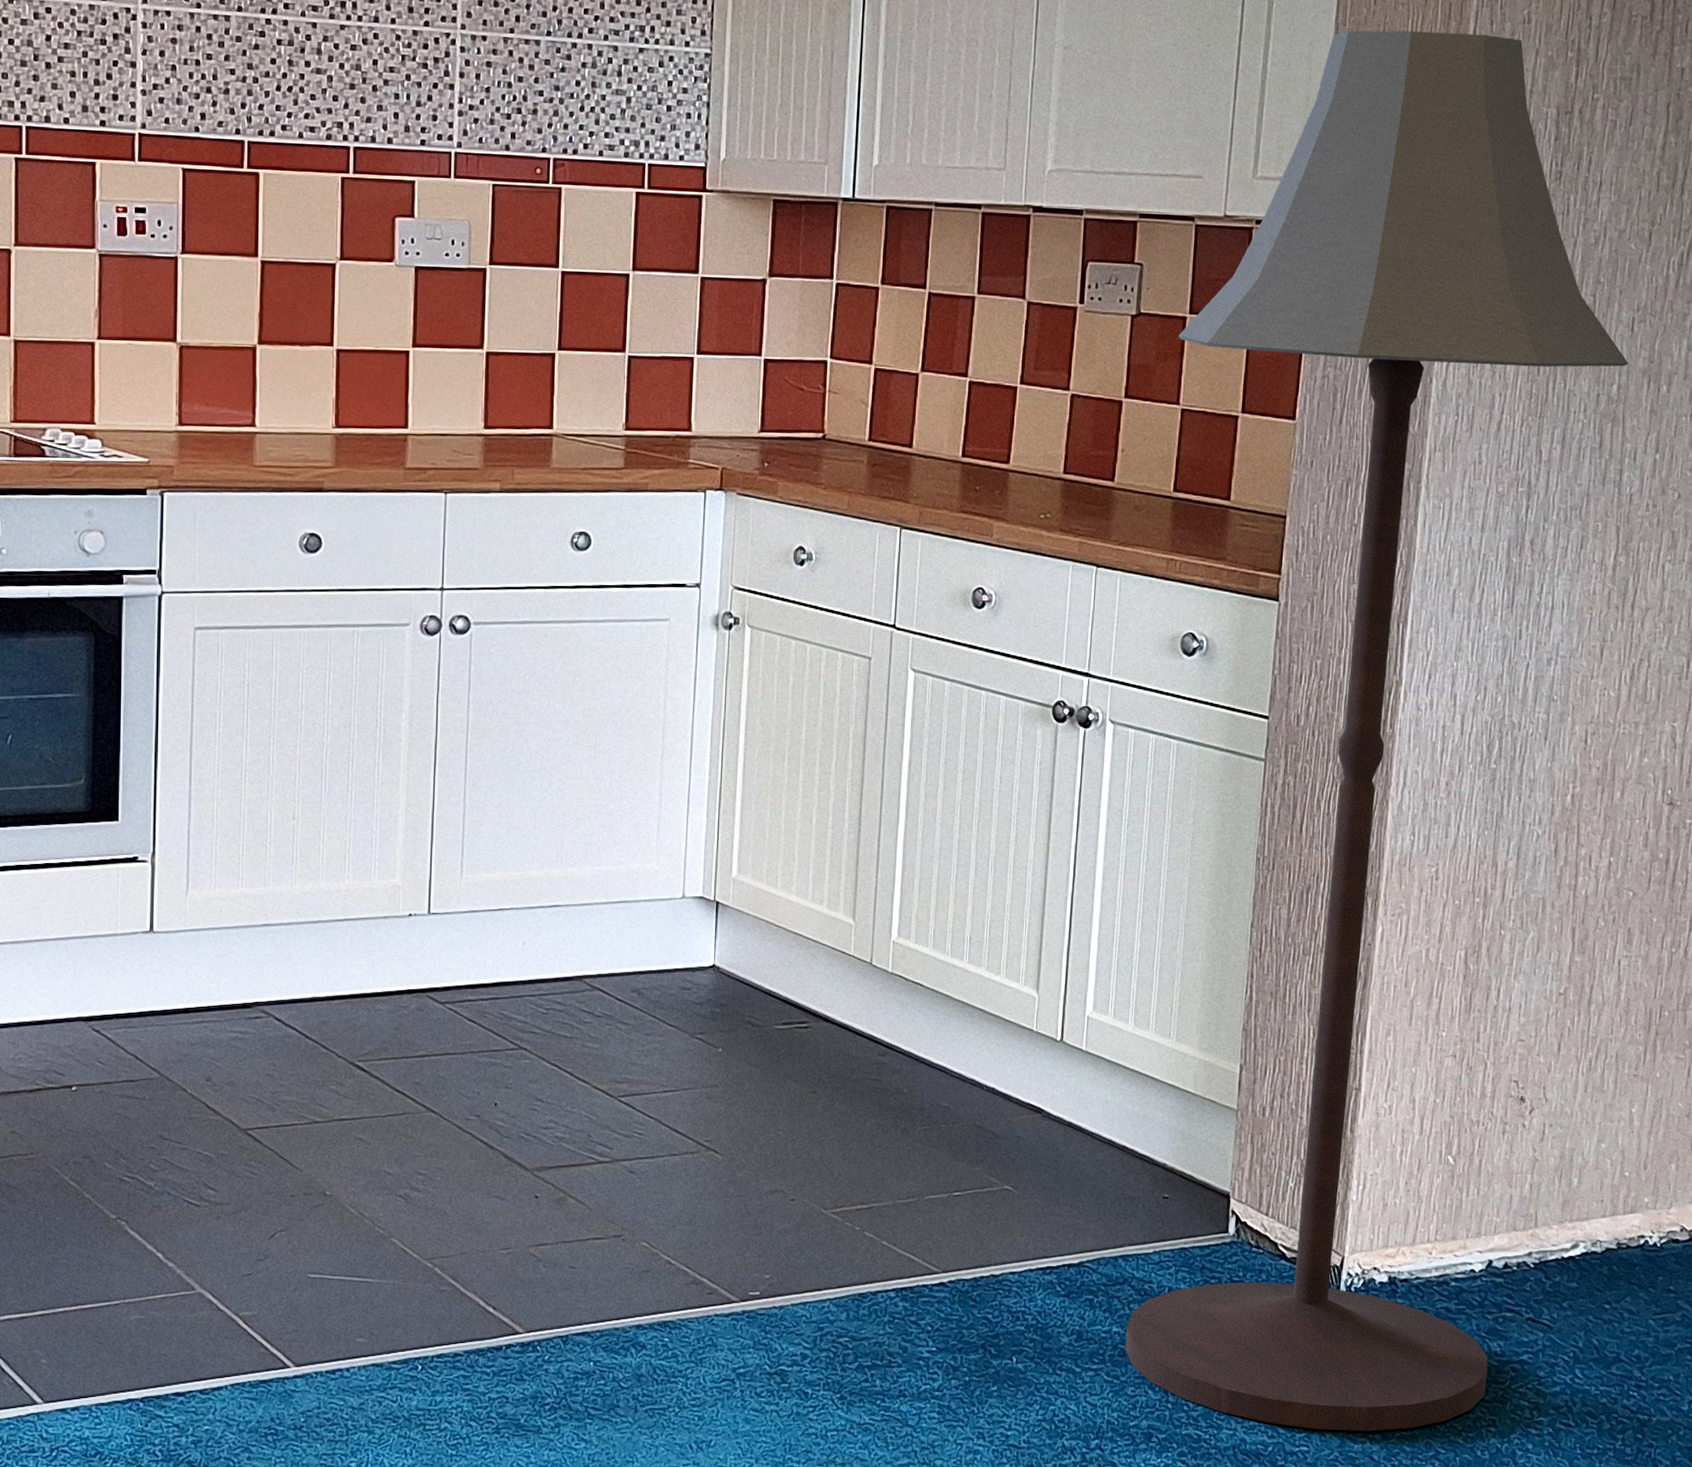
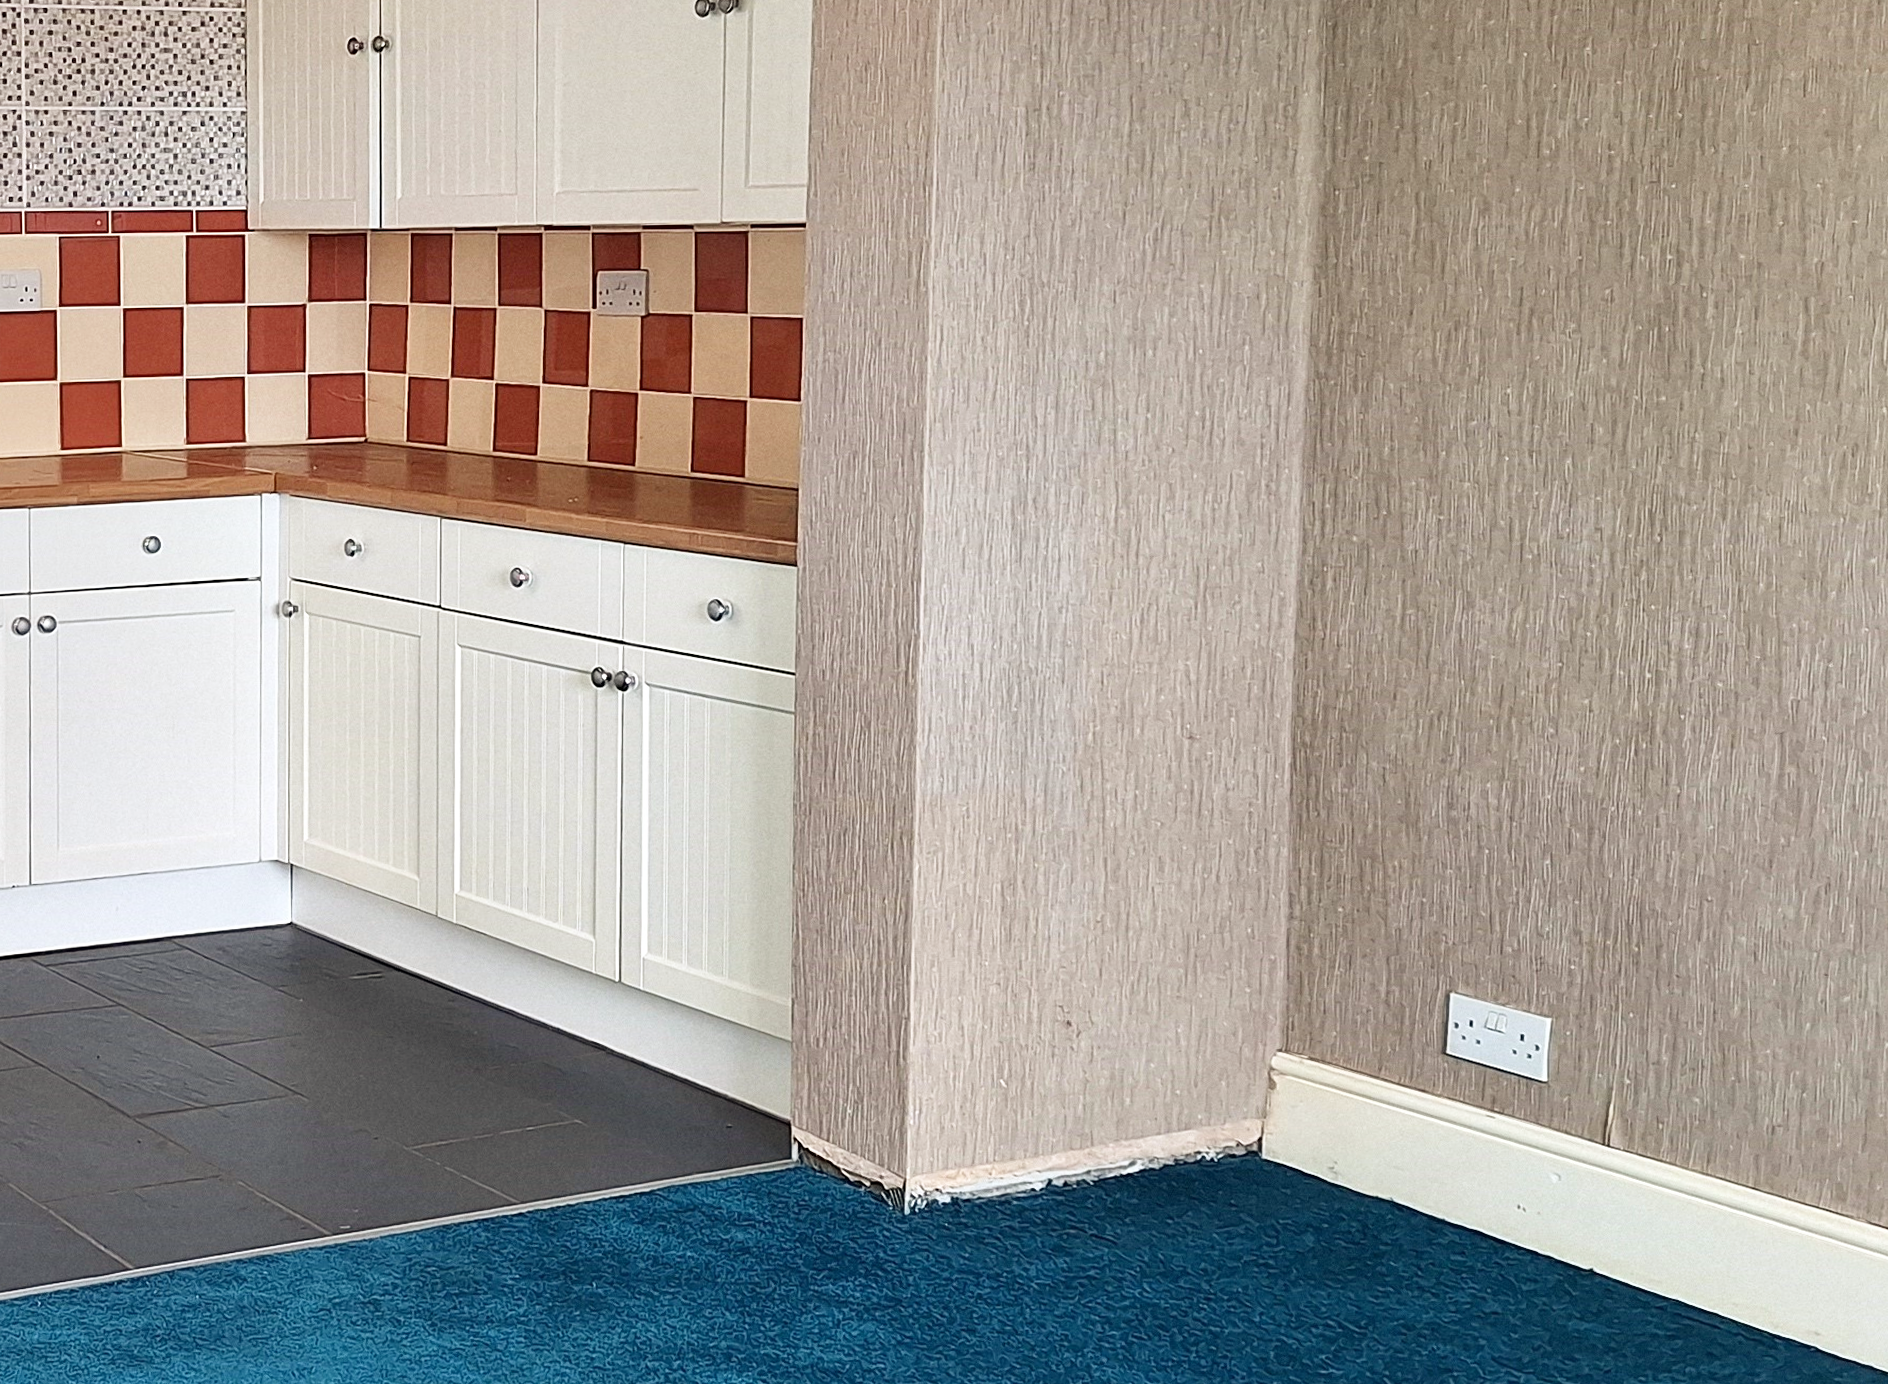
floor lamp: present [1125,30,1629,1431] -> none [685,46,1113,1348]

